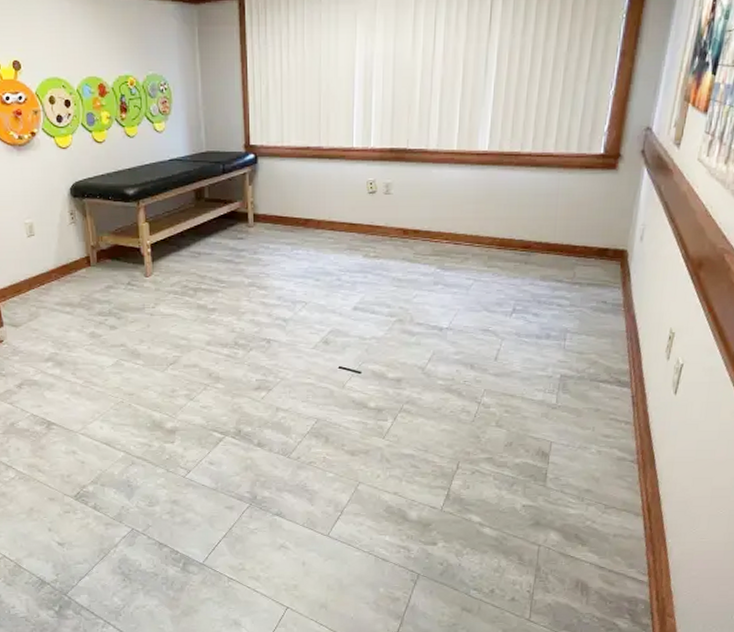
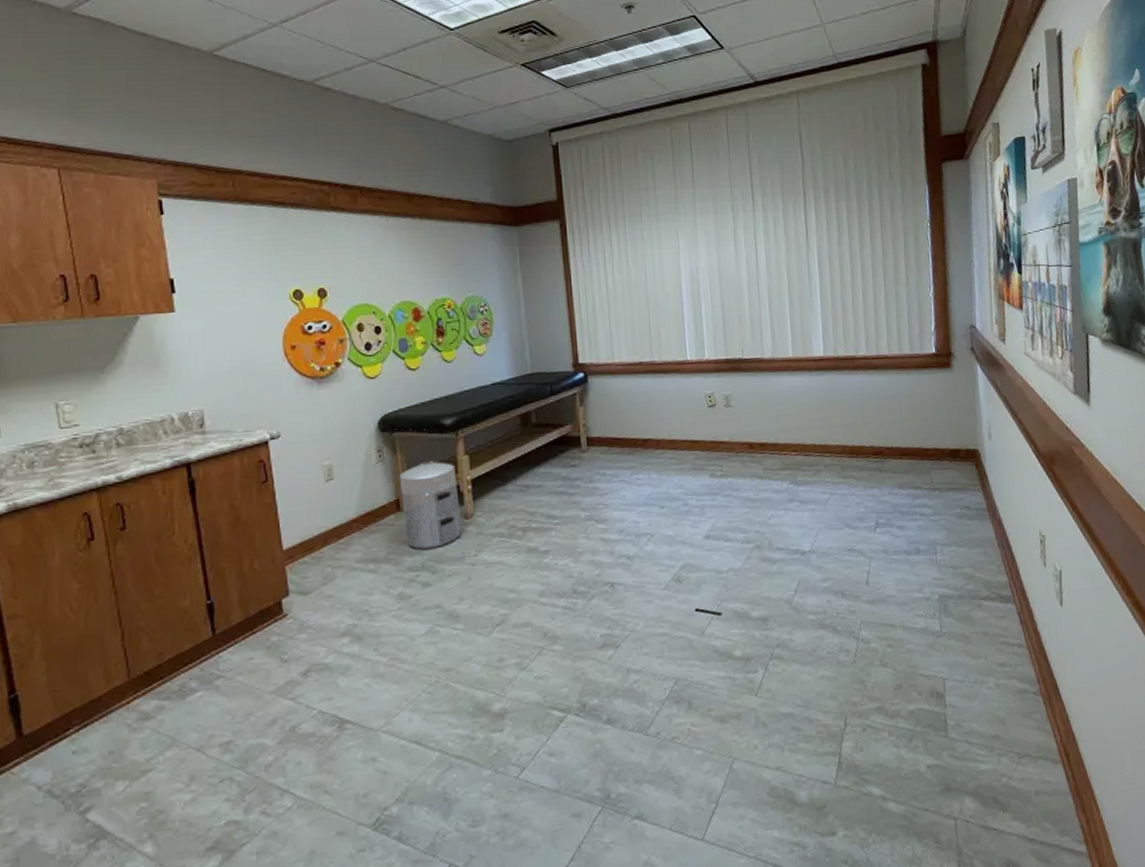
waste bin: none [89,224,143,299] -> present [399,459,462,550]

